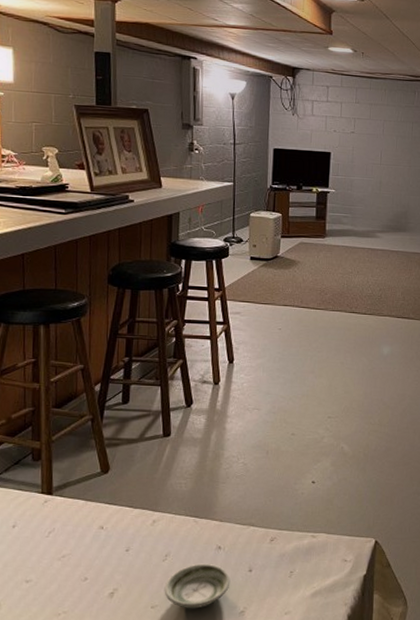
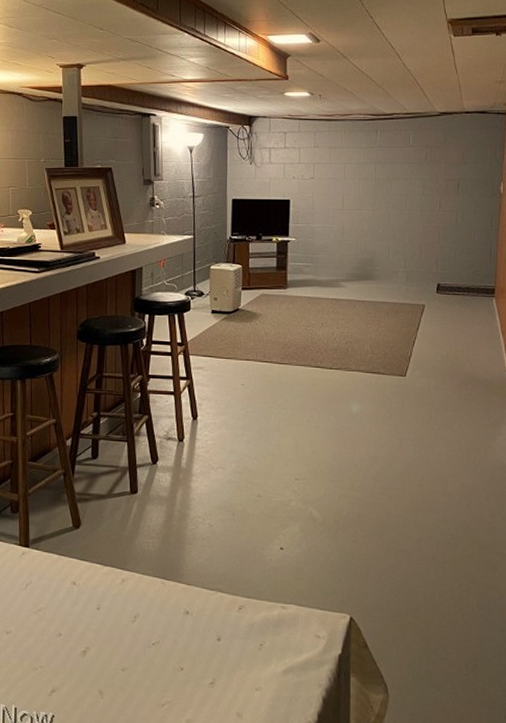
saucer: present [164,563,231,609] -> none [134,628,199,676]

